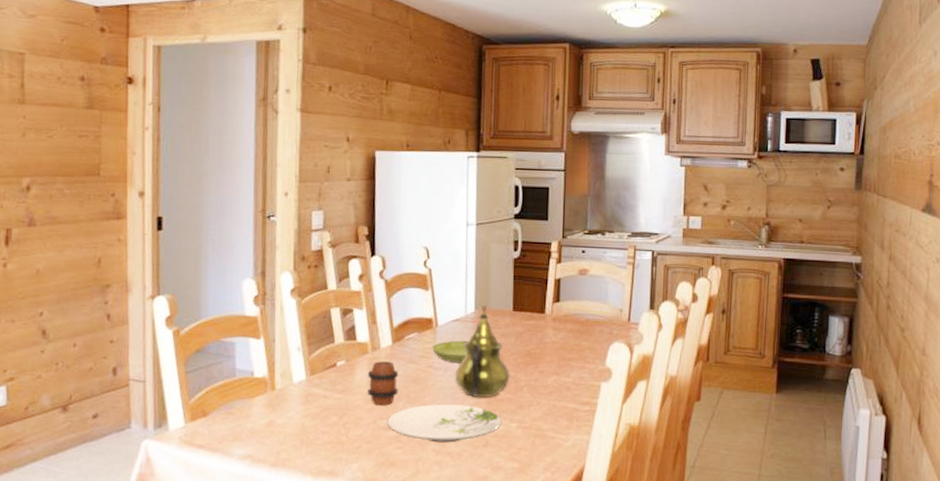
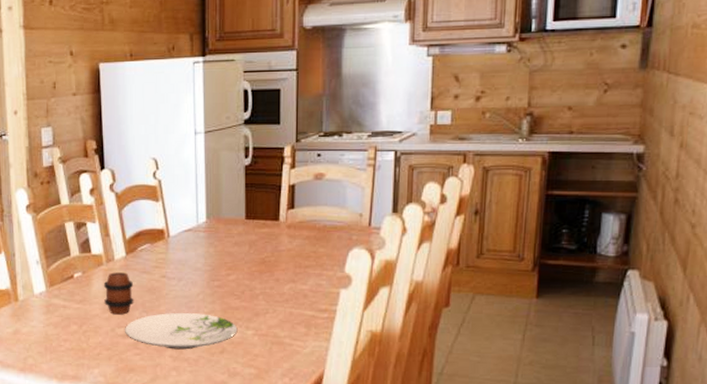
saucer: present [432,340,468,363] -> none [165,250,201,273]
teapot: present [454,305,511,397] -> none [189,215,246,306]

